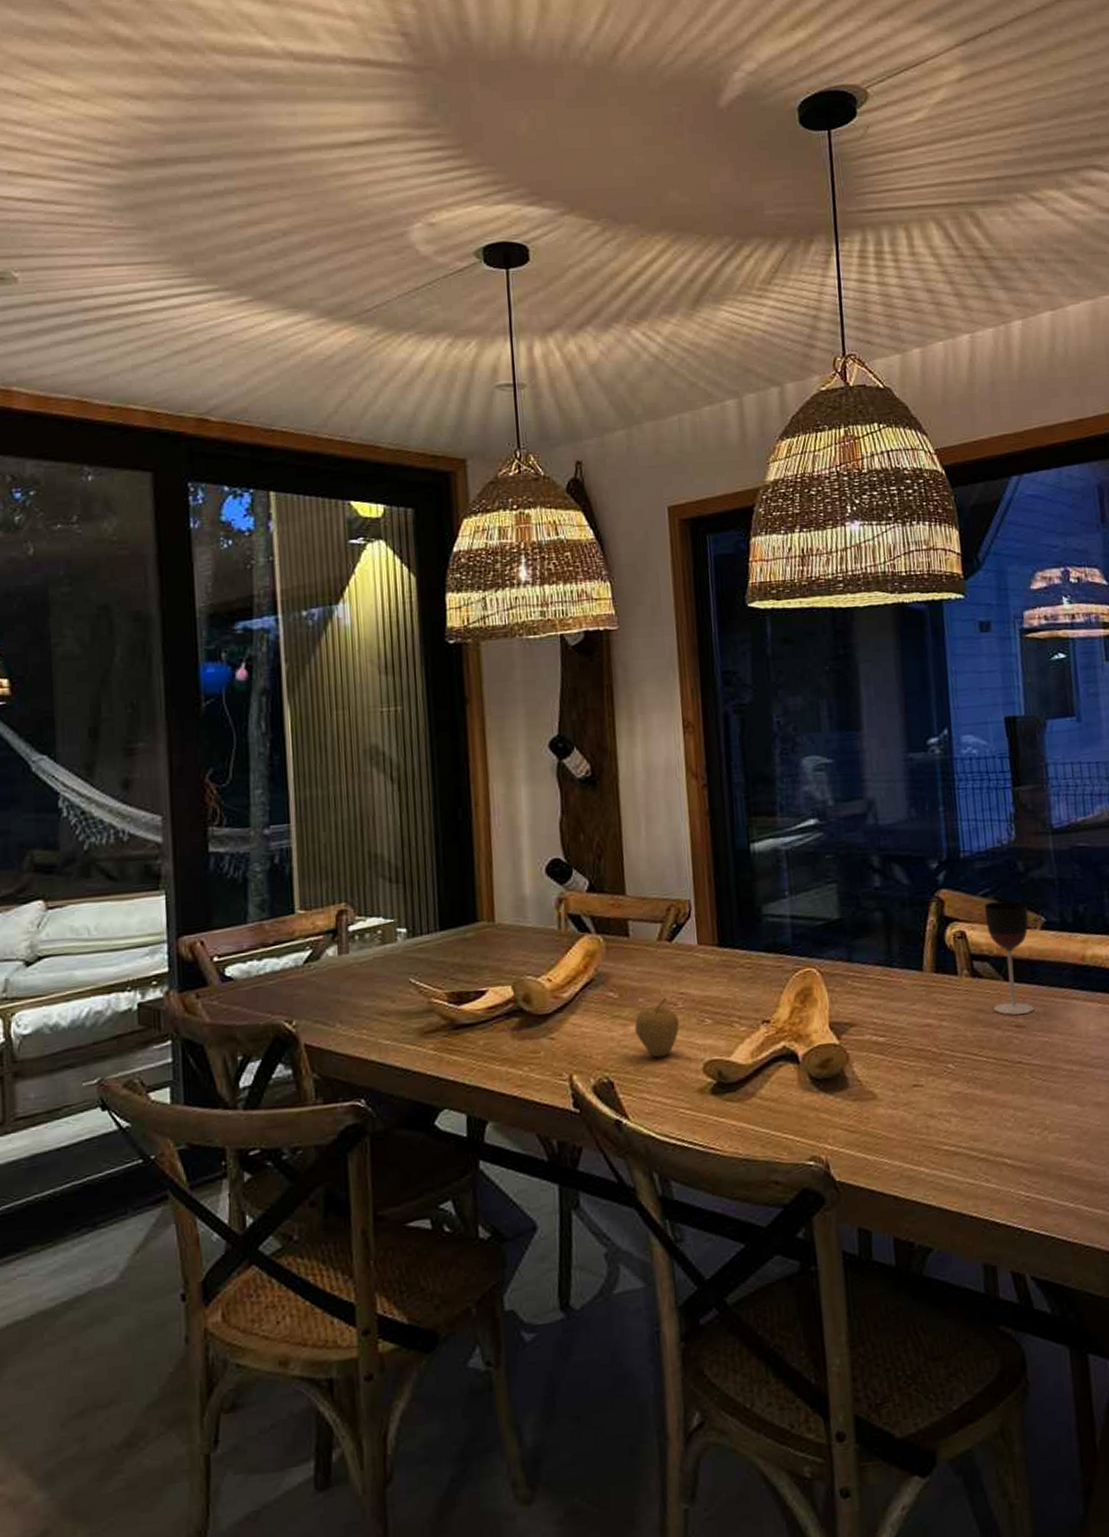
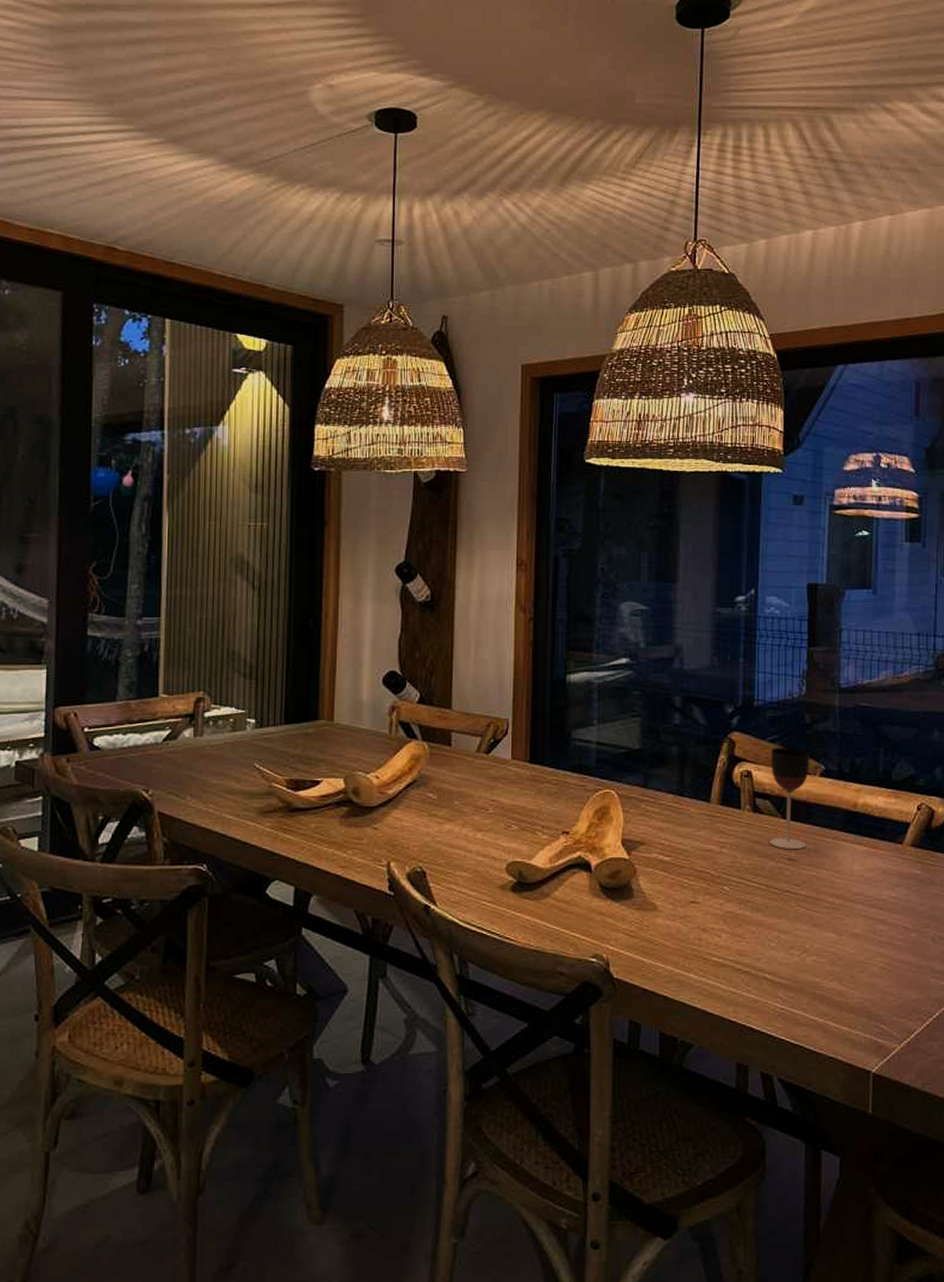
fruit: present [634,997,679,1058] -> none [448,802,488,855]

